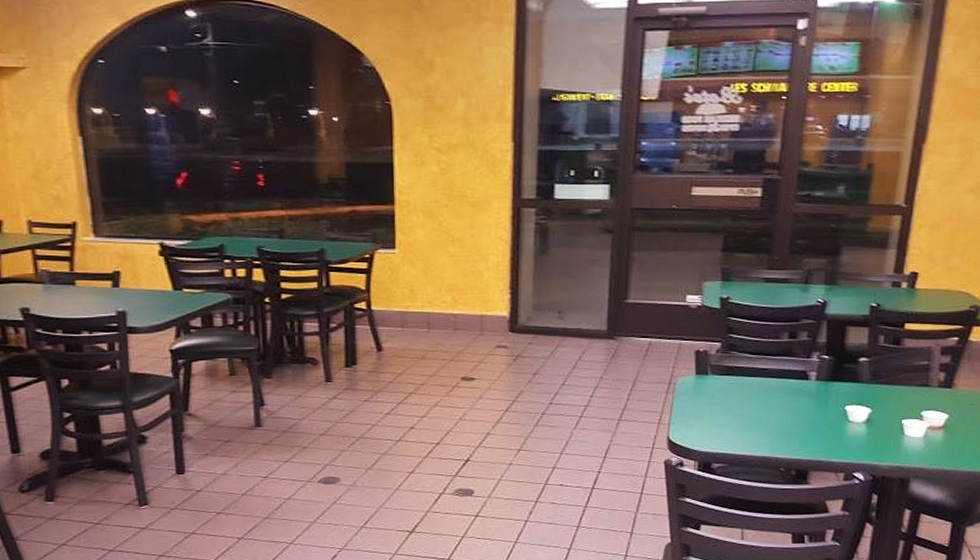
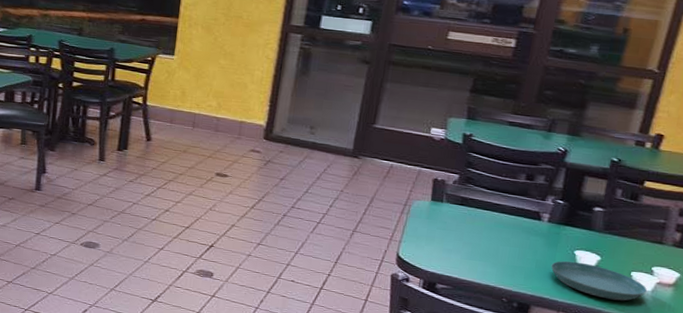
saucer: none [824,418,919,452] -> present [551,261,647,301]

